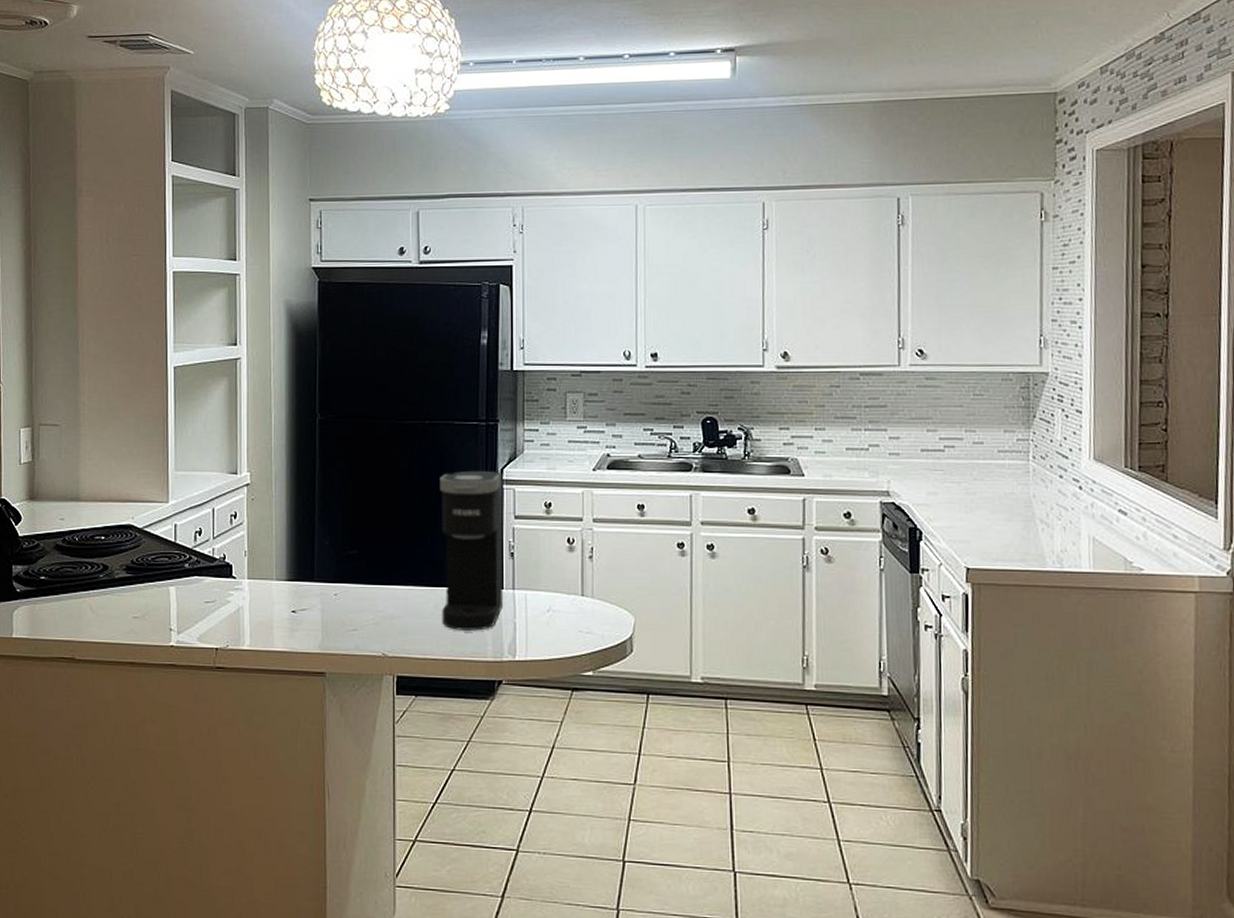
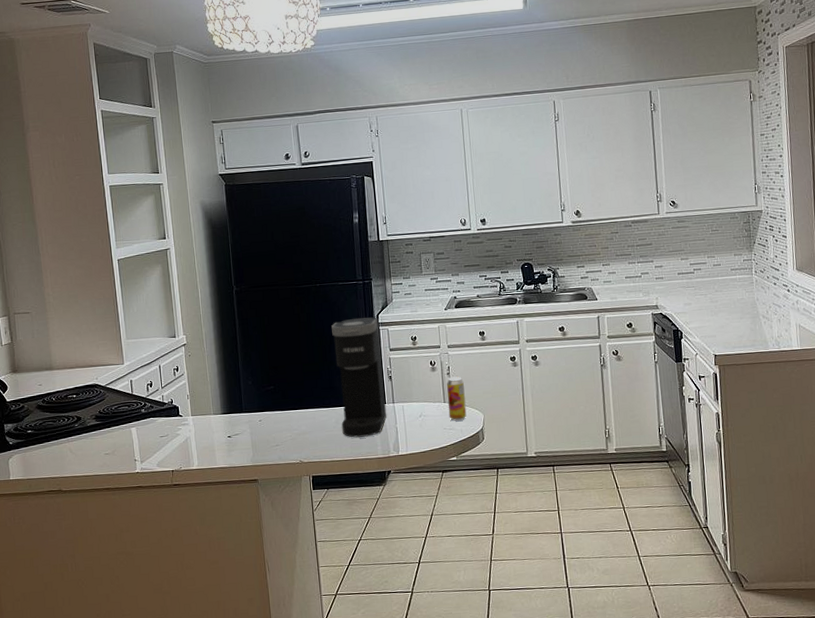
beverage can: none [586,560,611,623] -> present [447,375,467,421]

